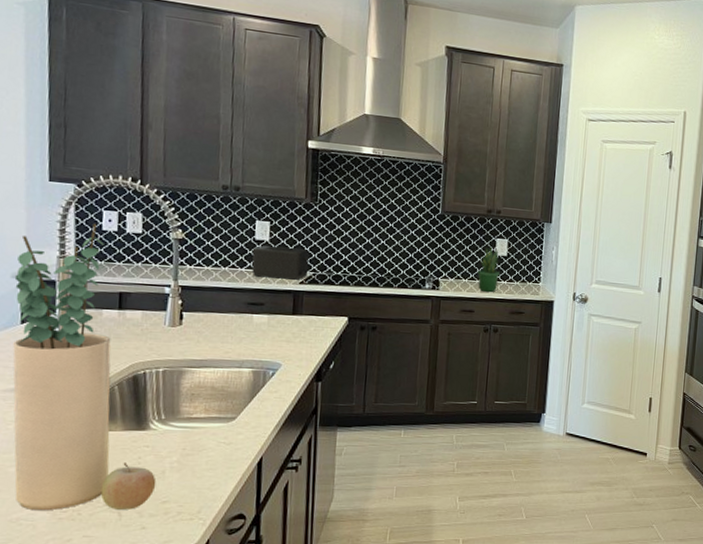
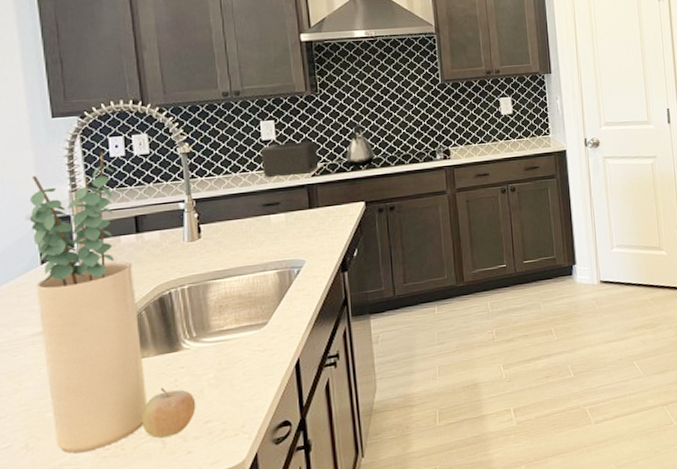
kettle: none [335,238,365,282] -> present [345,123,375,167]
planter: present [477,246,500,292] -> none [485,107,508,153]

